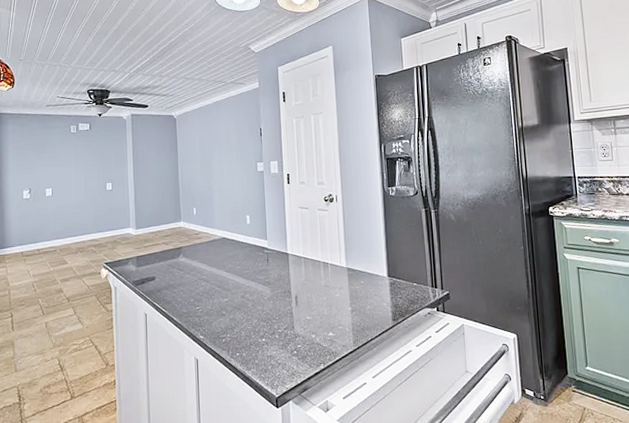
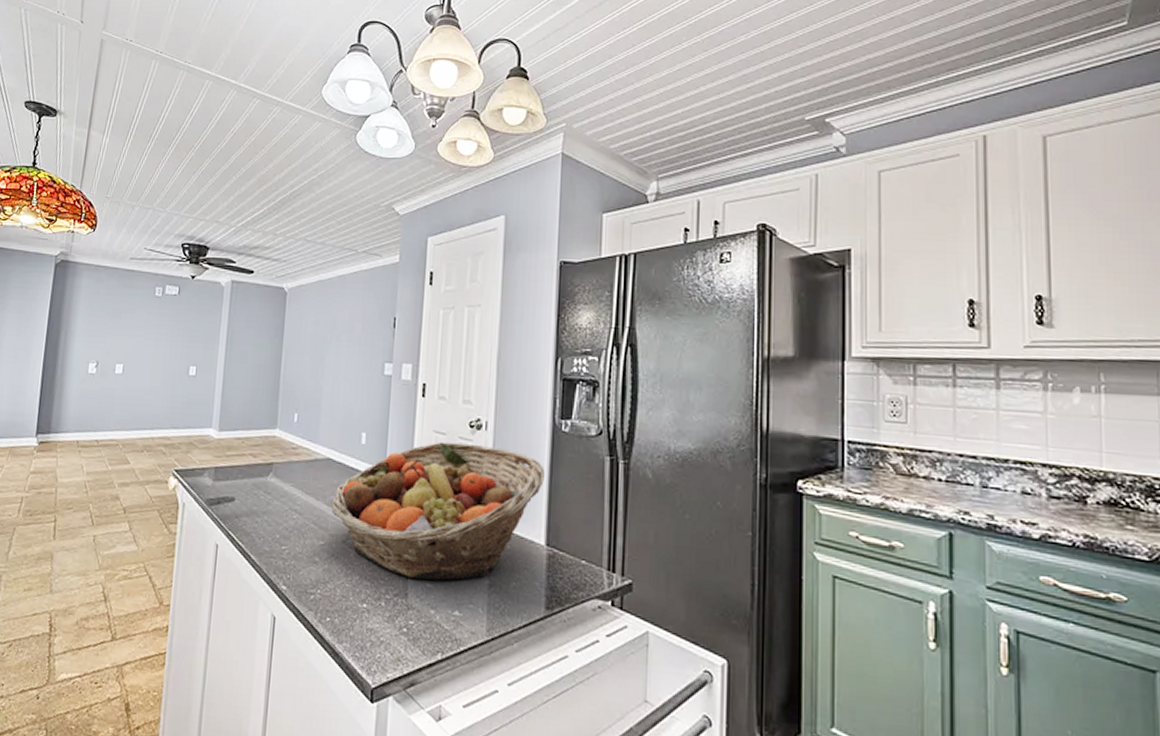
fruit basket: none [229,213,382,315] -> present [330,442,545,581]

